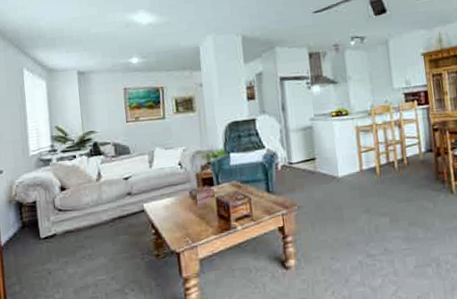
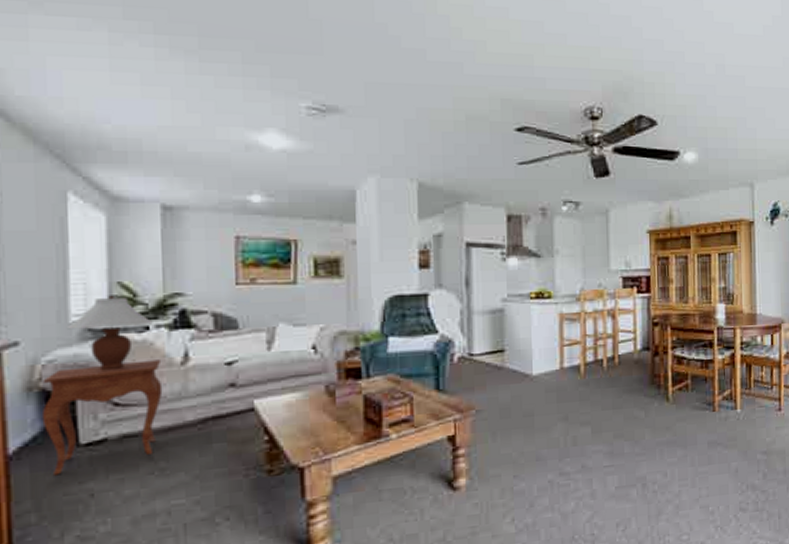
side table: none [17,178,87,260] -> present [41,359,163,476]
table lamp: none [28,135,78,188] -> present [66,295,153,371]

